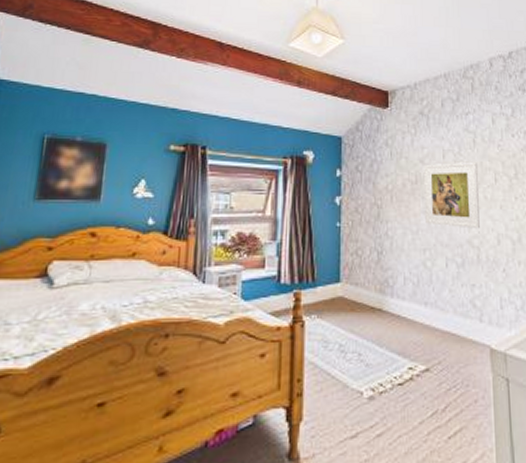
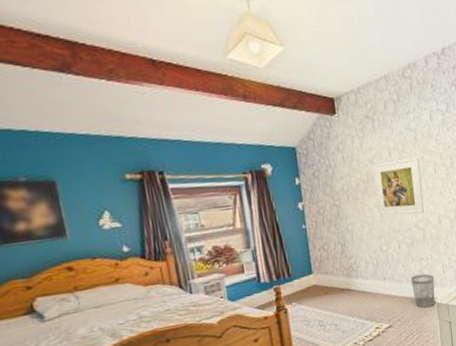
wastebasket: none [459,305,489,353] -> present [411,274,435,309]

